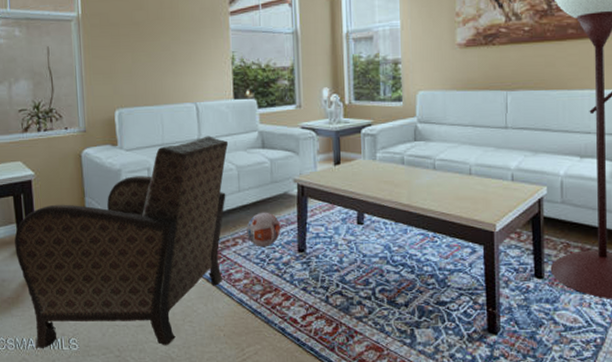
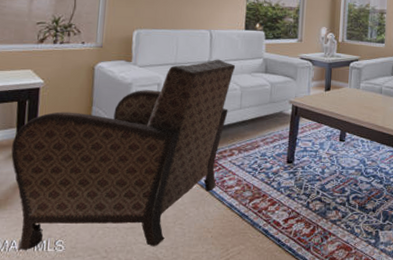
ball: present [246,212,281,248] -> none [243,127,274,158]

